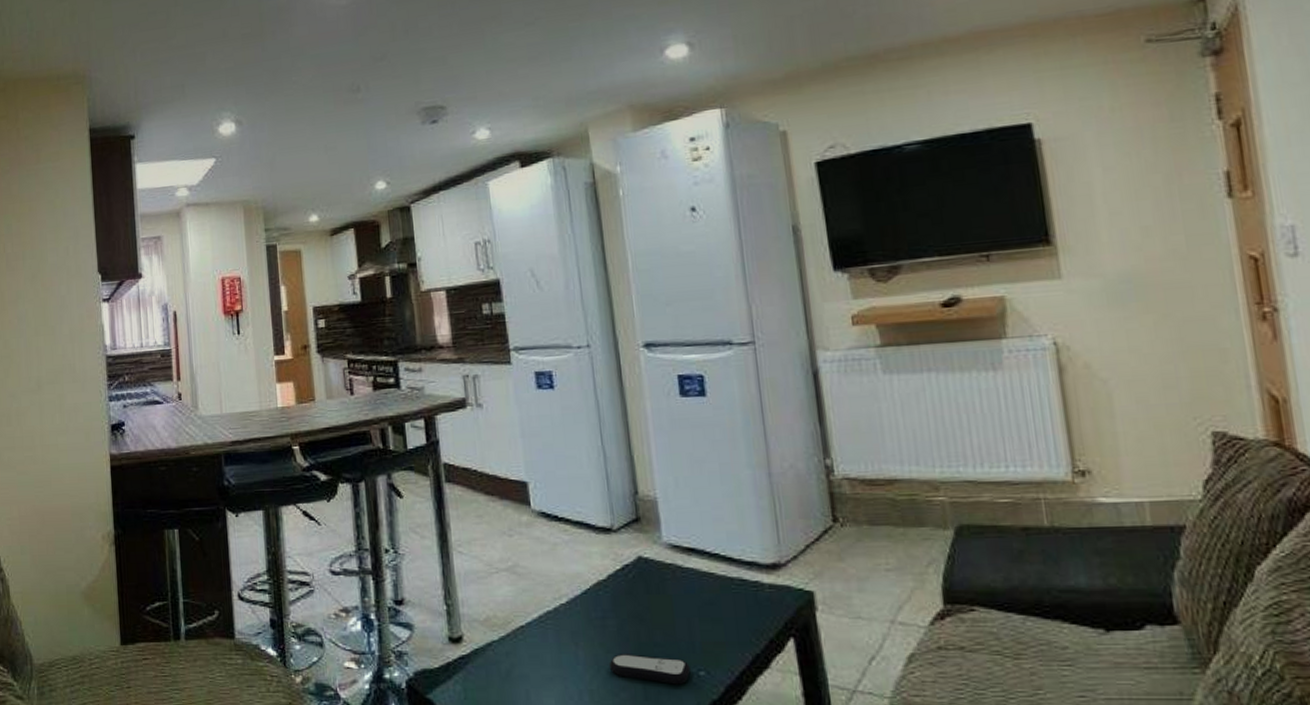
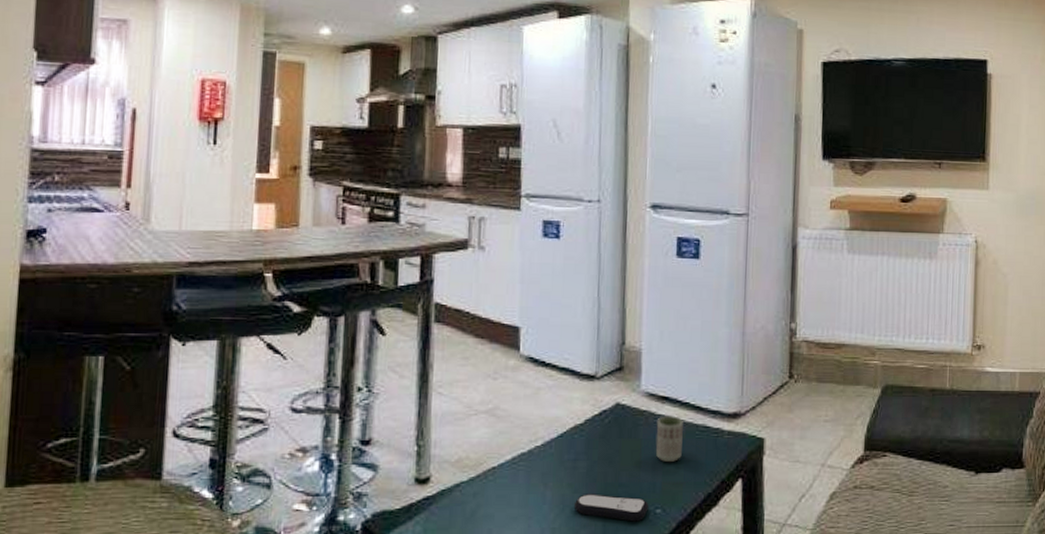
cup: none [685,568,719,619] -> present [655,416,684,462]

